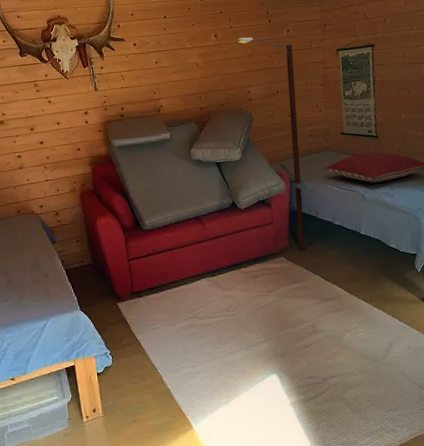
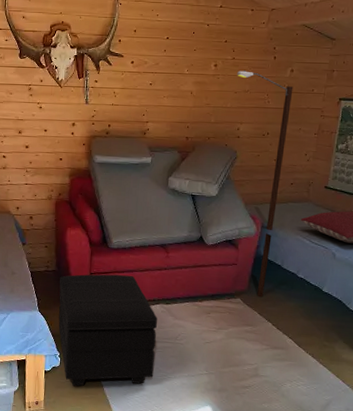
footstool: none [96,254,212,383] -> present [58,274,157,386]

